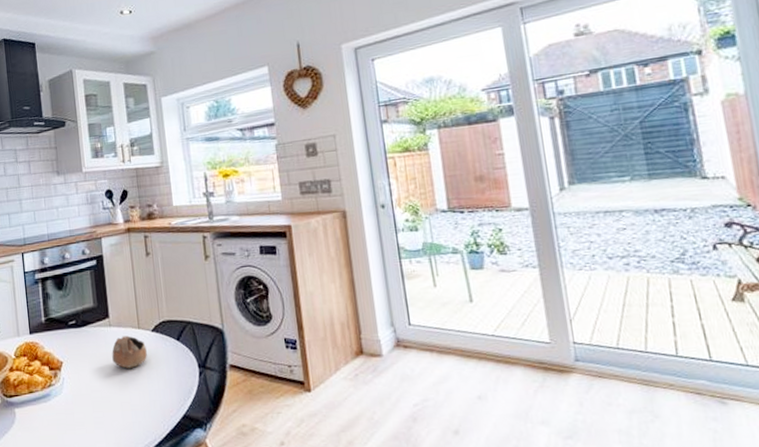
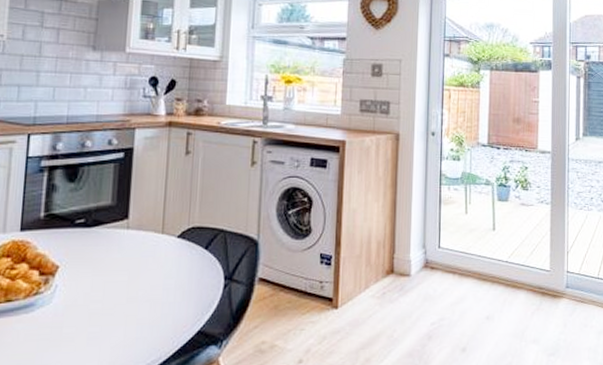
cup: present [112,335,147,369] -> none [124,240,168,277]

